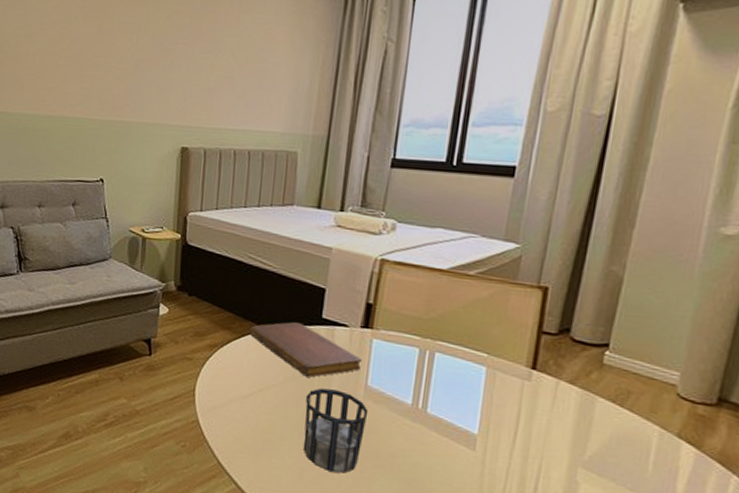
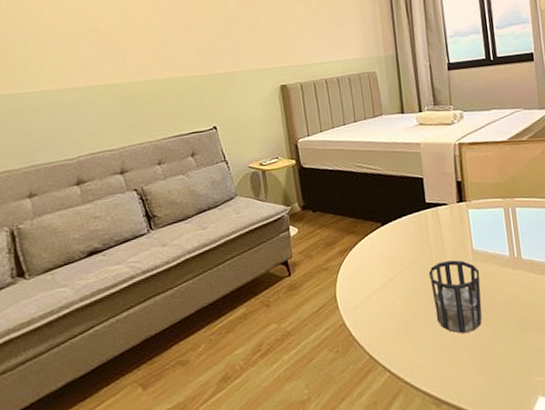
notebook: present [249,322,363,378] -> none [370,211,465,256]

